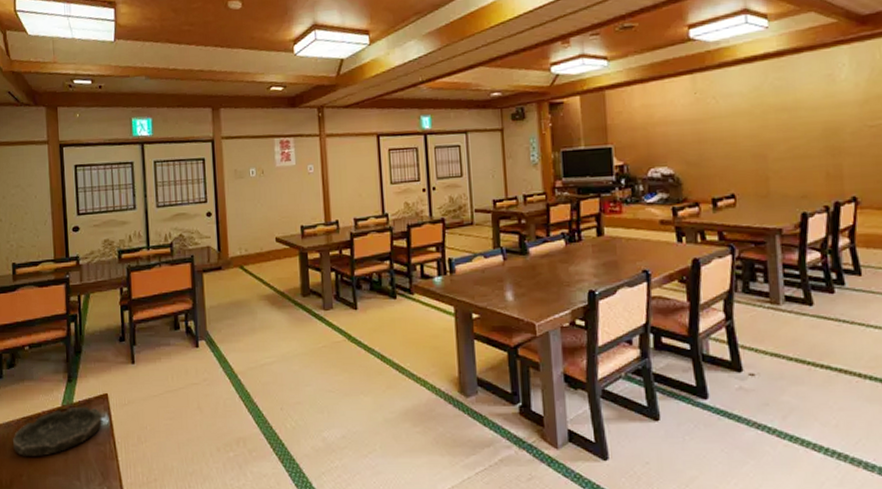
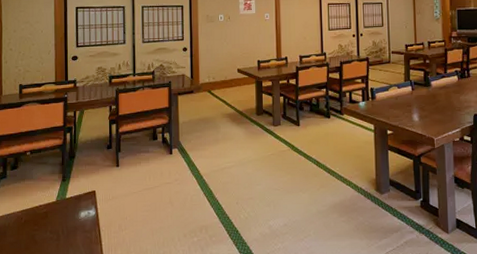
ashtray: present [12,406,102,456] -> none [12,201,90,242]

